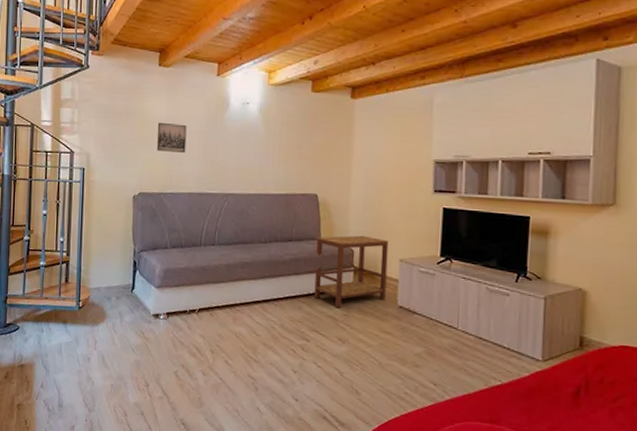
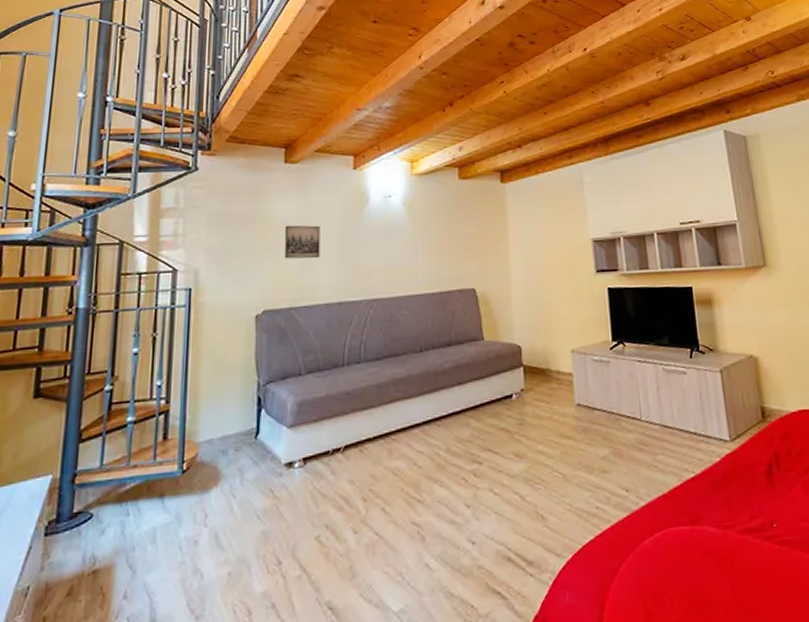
side table: present [314,235,389,308] -> none [479,328,562,418]

